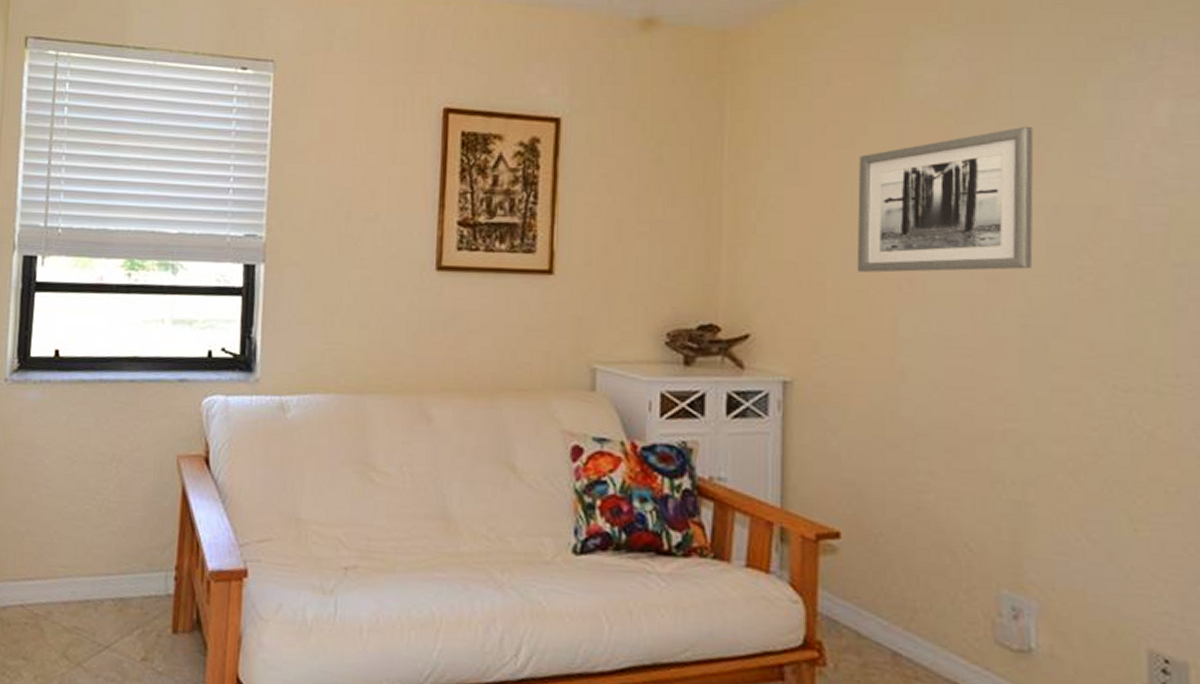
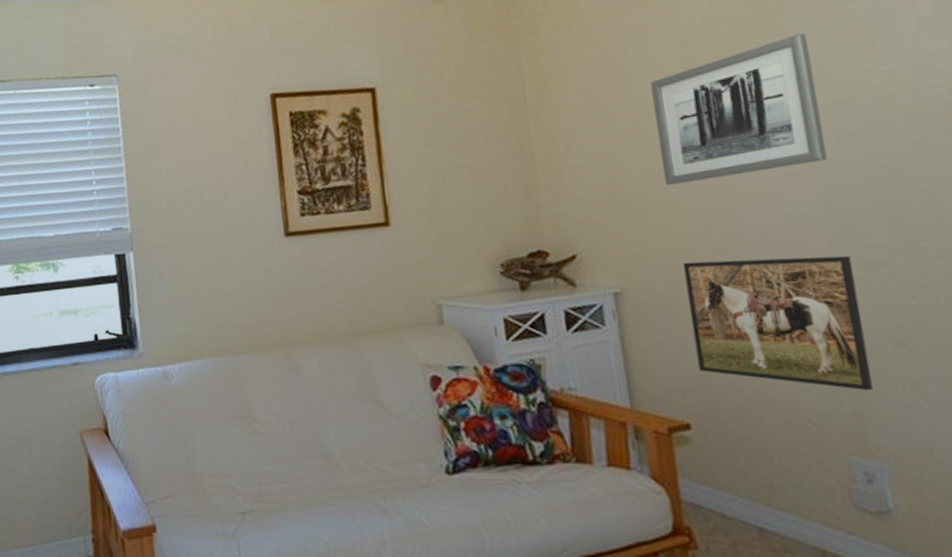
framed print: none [859,358,1038,522] -> present [682,255,873,391]

